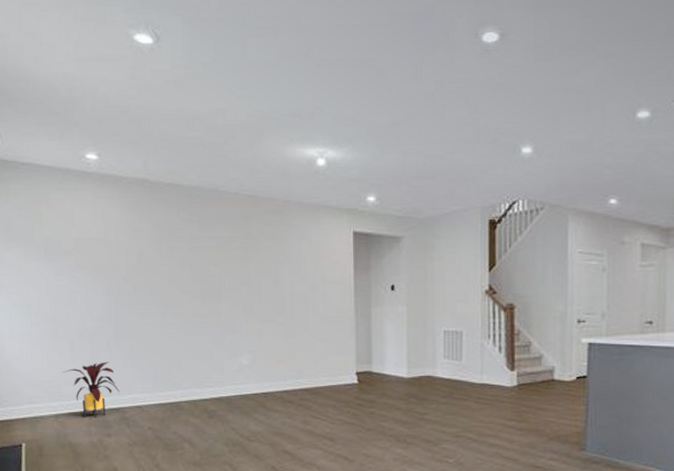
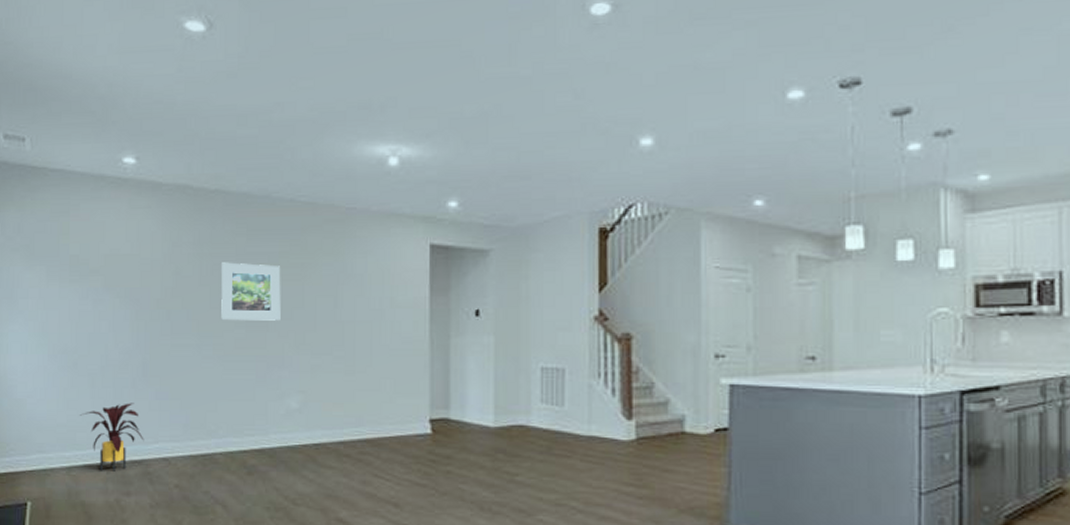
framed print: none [178,245,231,294] -> present [221,262,281,321]

